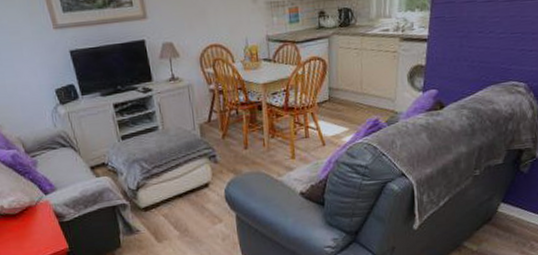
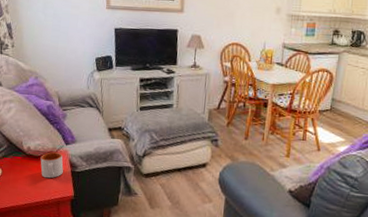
mug: none [18,205,50,236] -> present [40,152,64,179]

